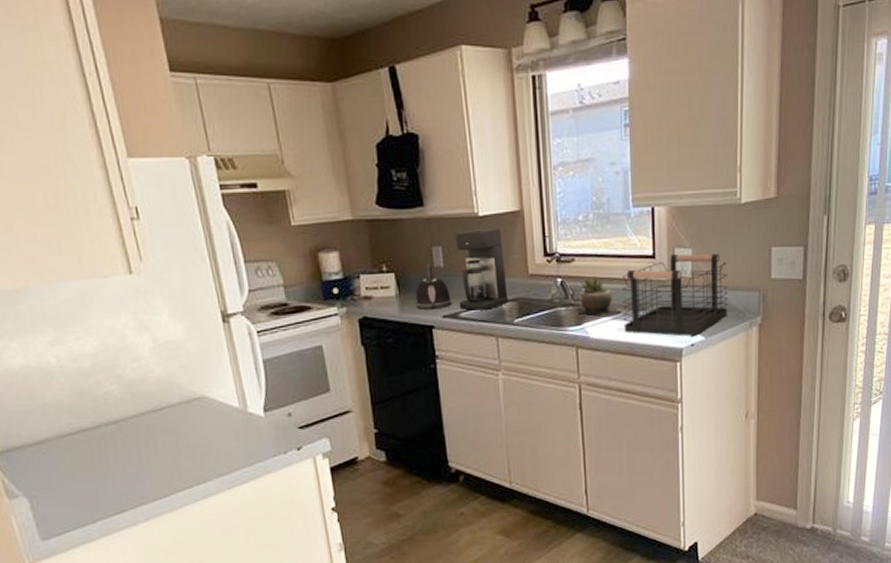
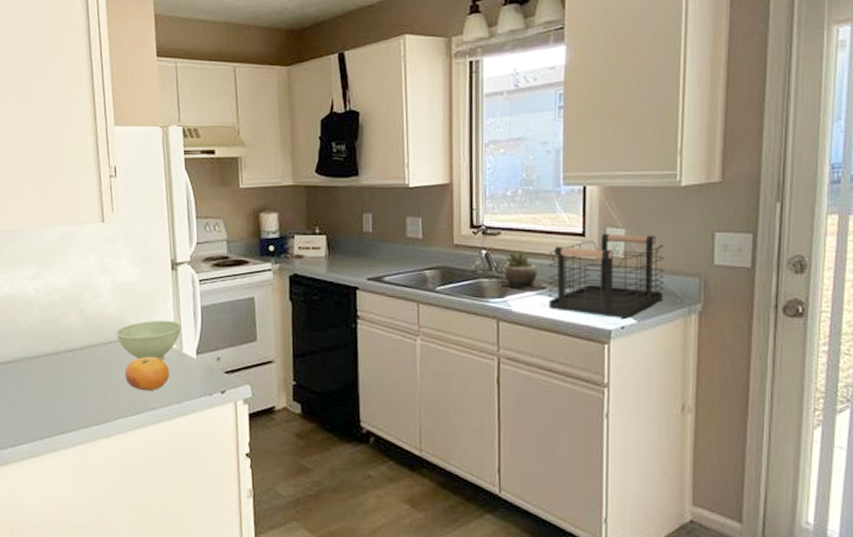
bowl: none [165,378,243,424] -> present [116,320,182,361]
fruit: none [182,419,237,458] -> present [124,356,170,392]
kettle: present [415,263,451,310] -> none [343,228,377,272]
coffee maker: present [455,228,508,310] -> none [383,199,432,276]

